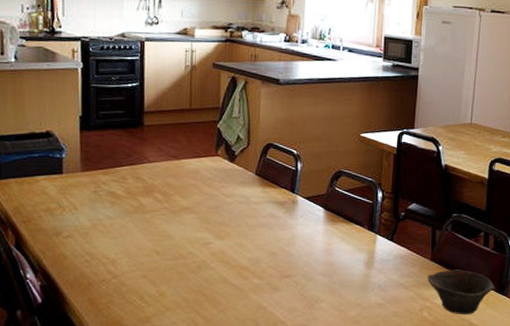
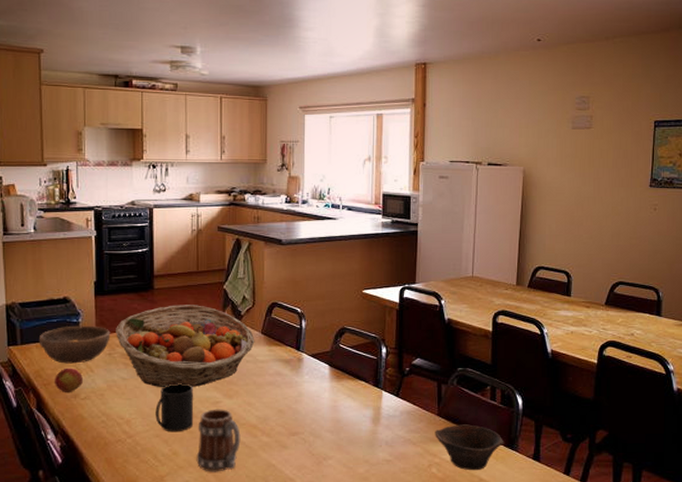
bowl: none [18,161,97,201] -> present [38,325,111,364]
apple: none [35,204,66,231] -> present [55,367,83,394]
fruit basket: none [102,142,249,228] -> present [116,305,255,388]
mug: none [142,223,184,273] -> present [155,383,194,432]
mug: none [184,250,231,314] -> present [196,409,241,472]

